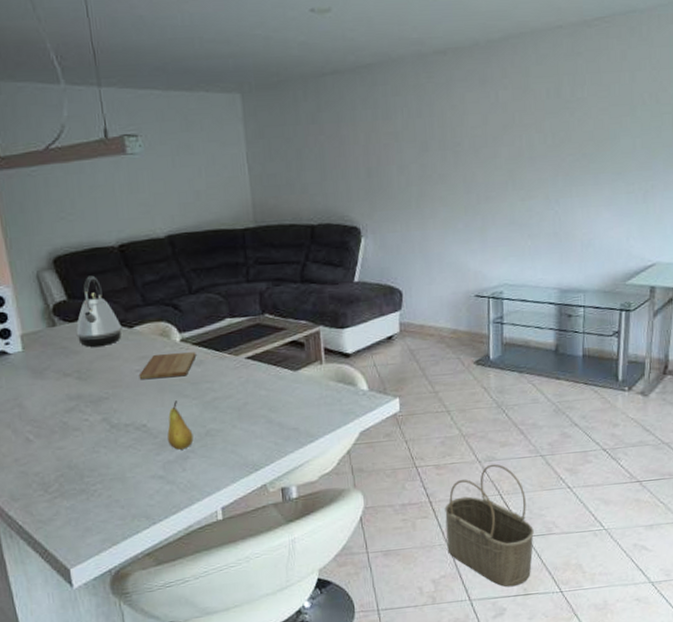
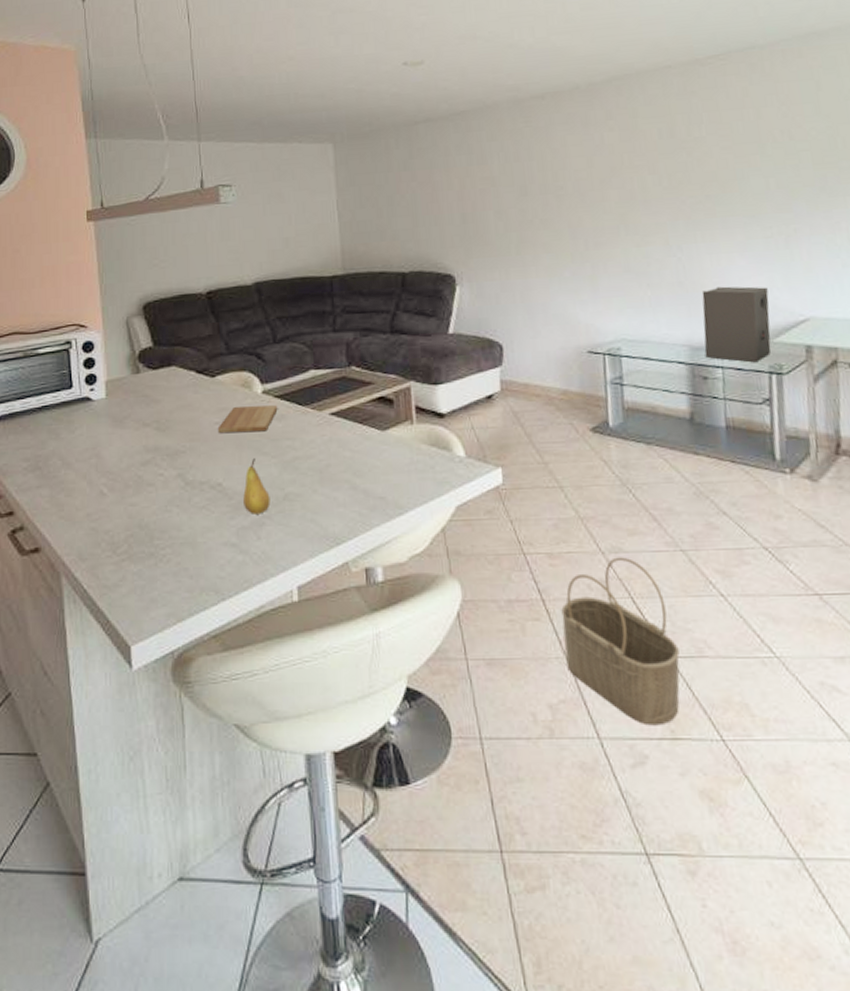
kettle: present [75,275,122,347] -> none [158,322,204,396]
speaker: none [571,236,626,302] -> present [701,286,772,363]

